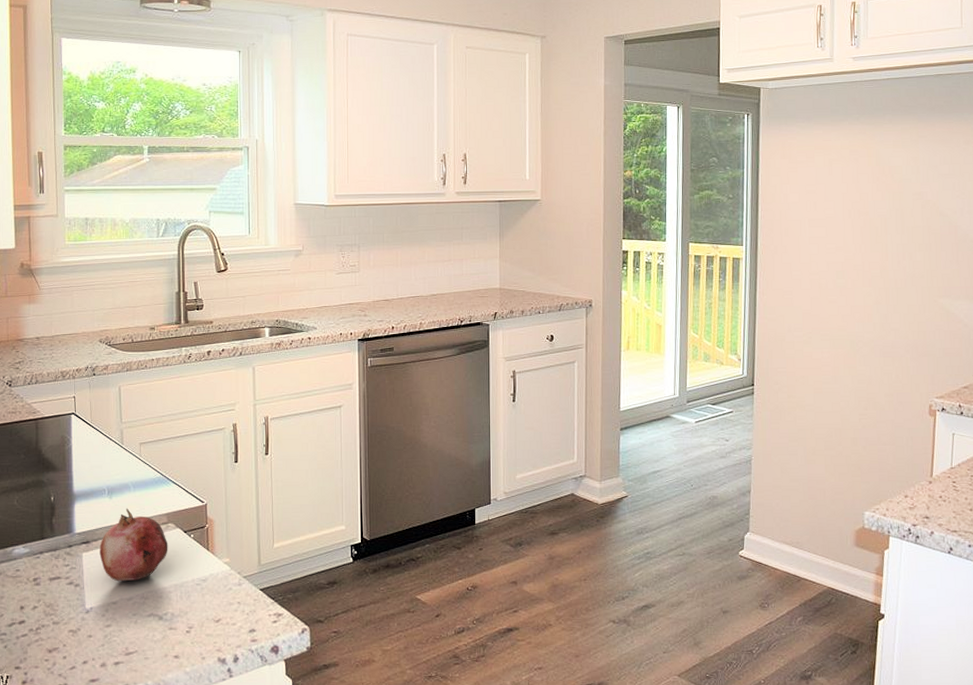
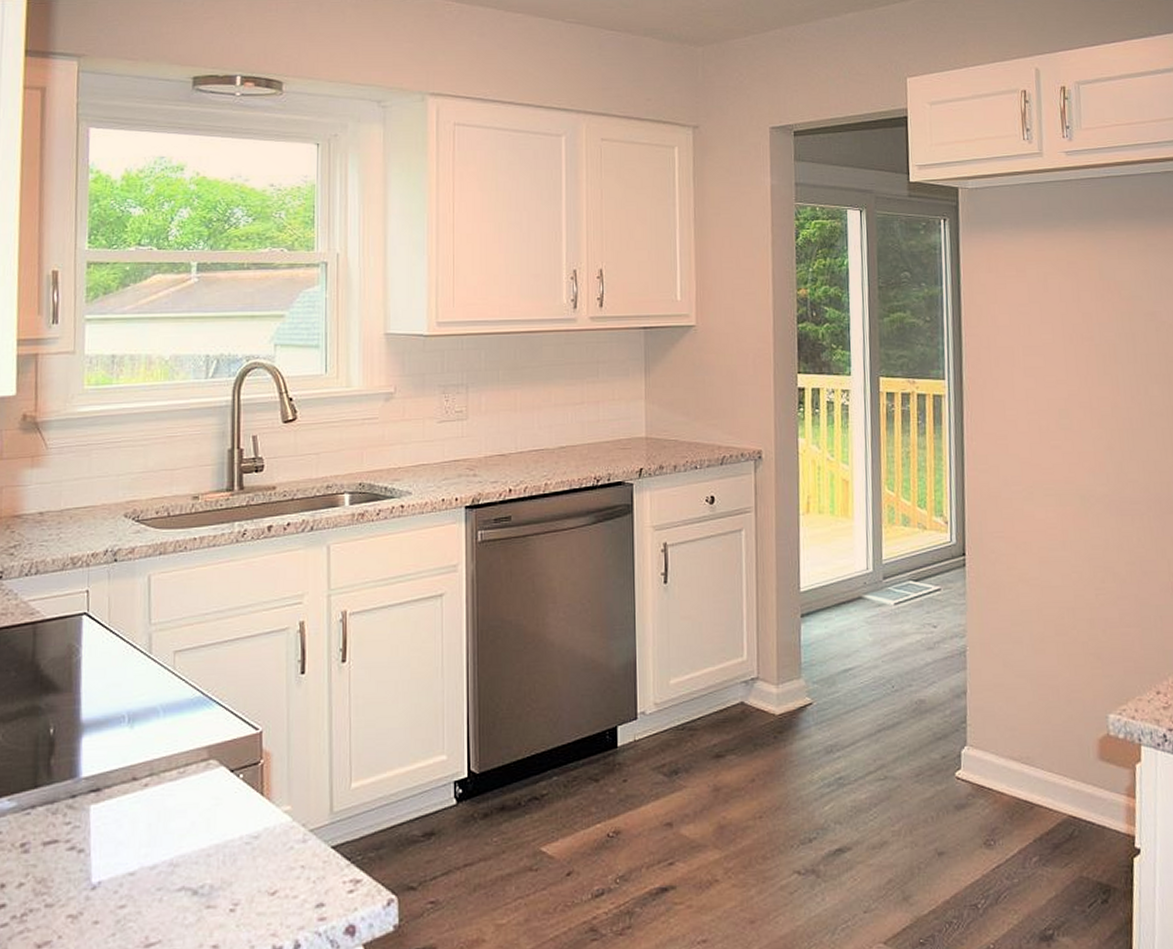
fruit: present [99,508,168,582] -> none [113,740,209,844]

